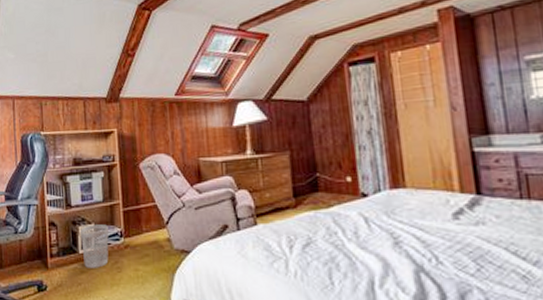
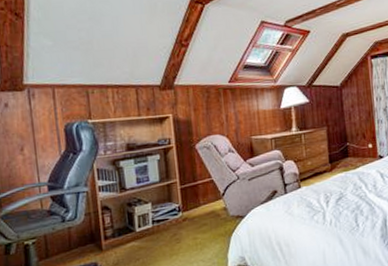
wastebasket: present [81,224,109,268] -> none [137,202,167,244]

